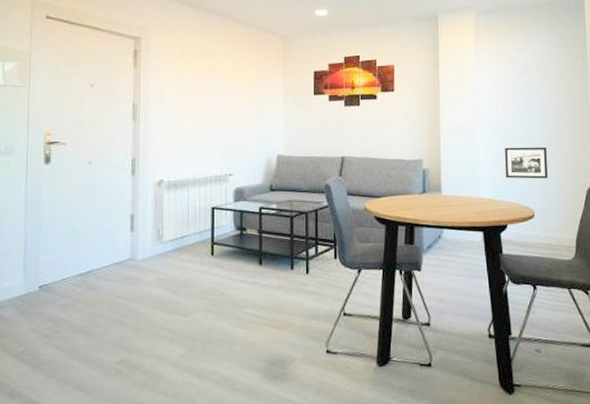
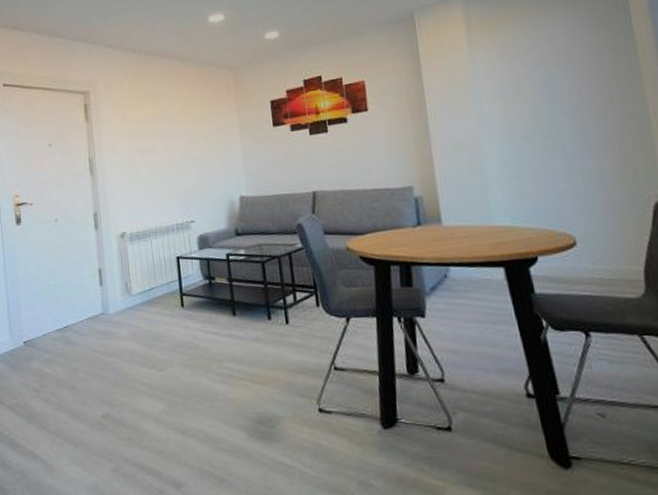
picture frame: present [504,146,548,179] -> none [523,155,591,200]

